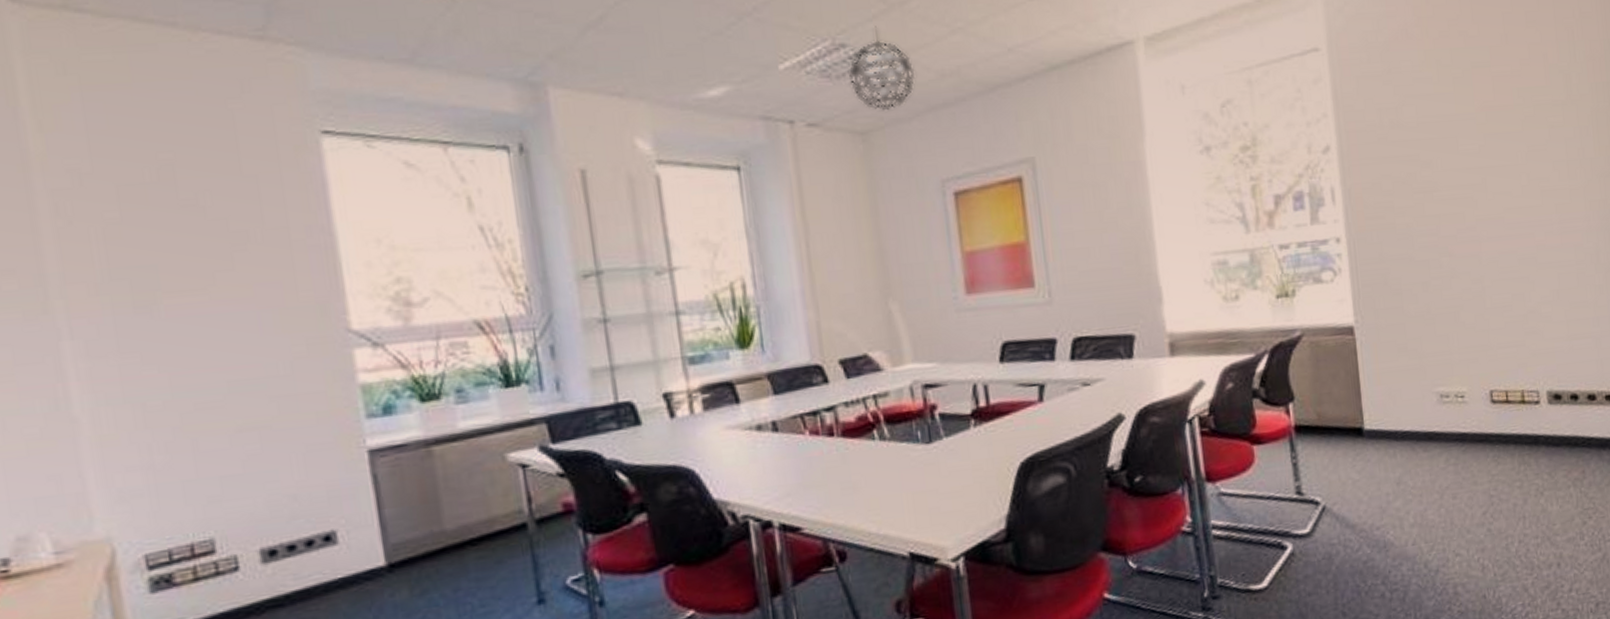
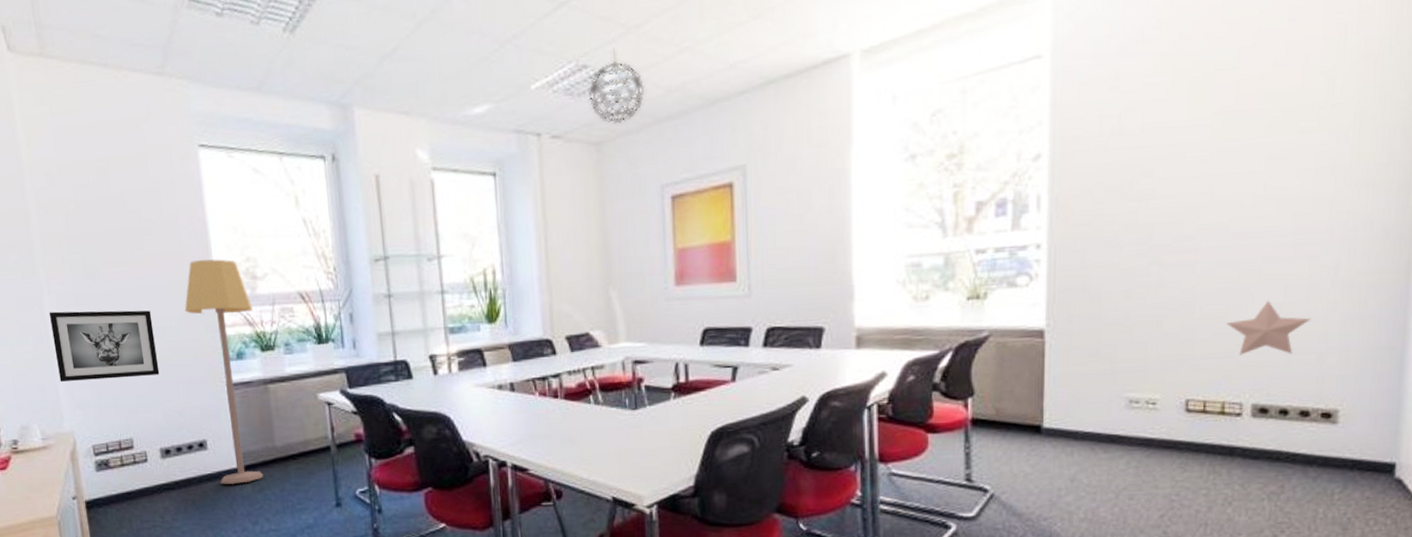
wall art: none [70,355,260,467] -> present [48,310,160,383]
lamp: none [299,281,427,591] -> present [184,259,263,485]
decorative star: none [1514,287,1584,343] -> present [1226,300,1311,355]

